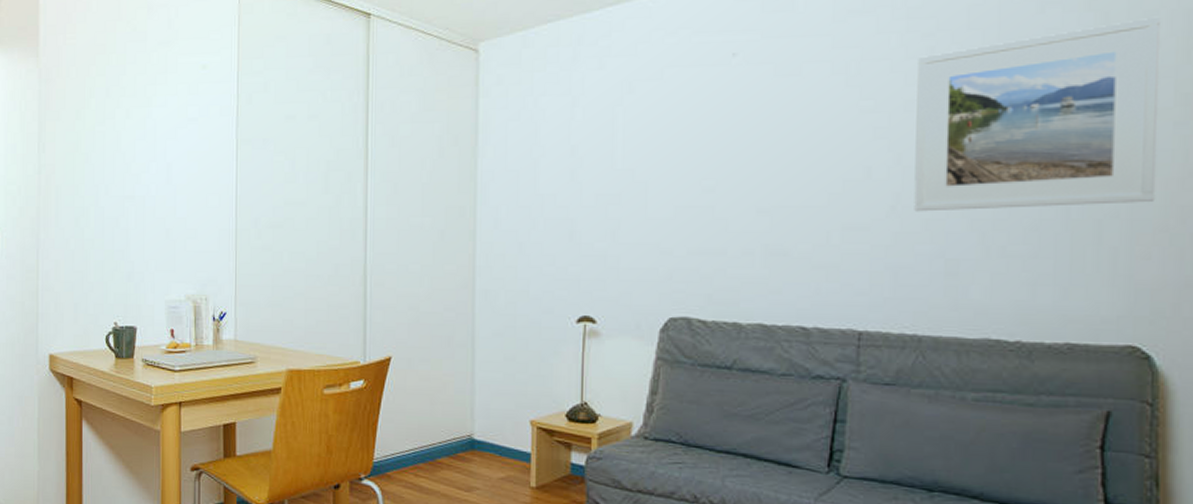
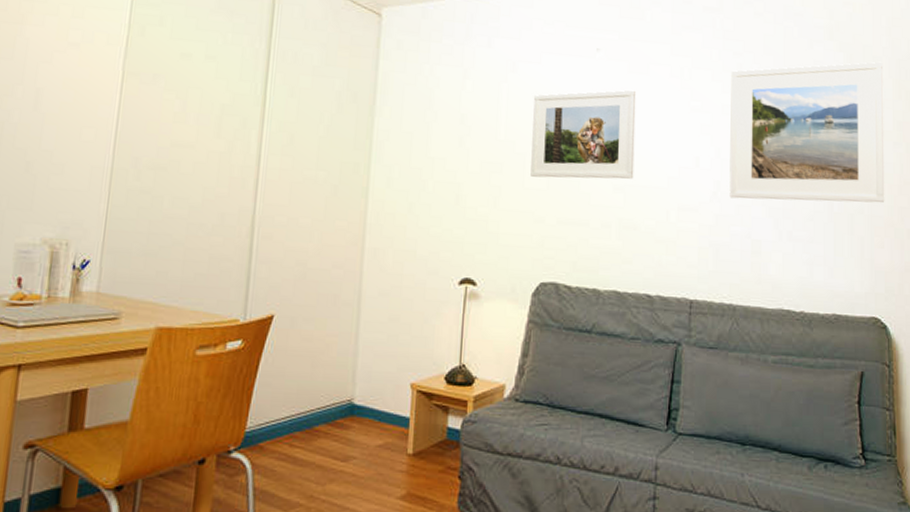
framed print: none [654,96,785,206] -> present [530,90,637,179]

